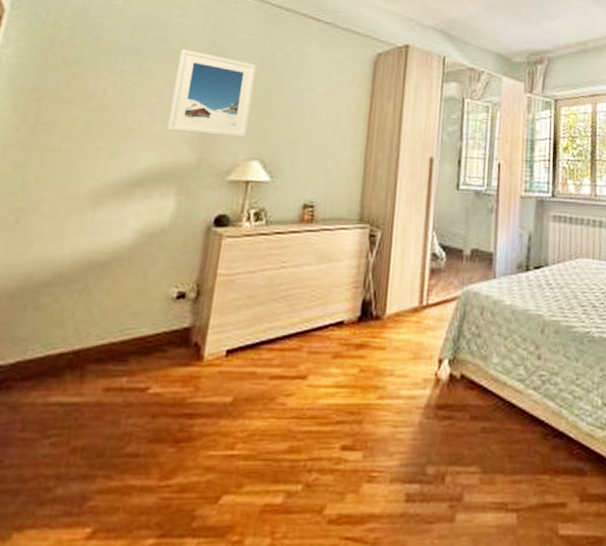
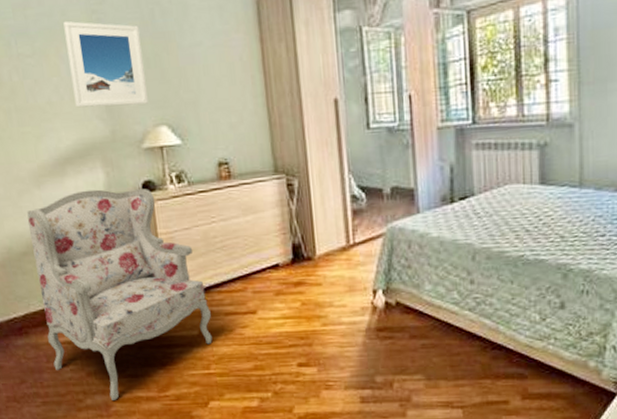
armchair: none [28,217,255,490] -> present [27,189,213,400]

